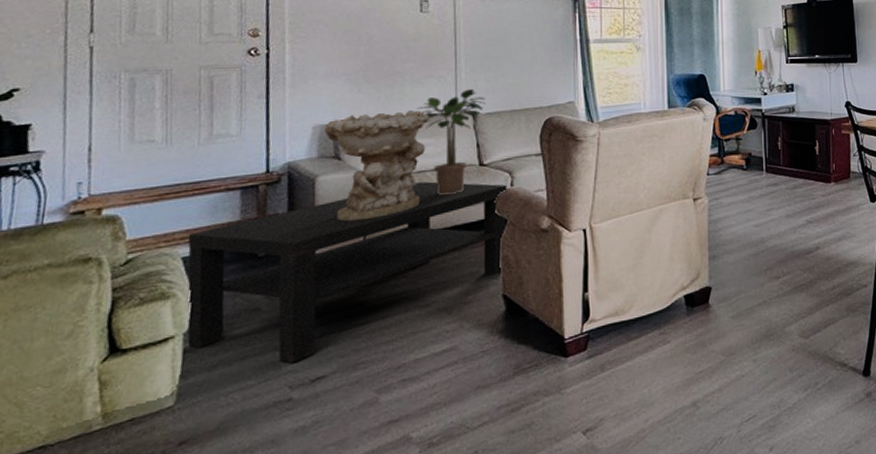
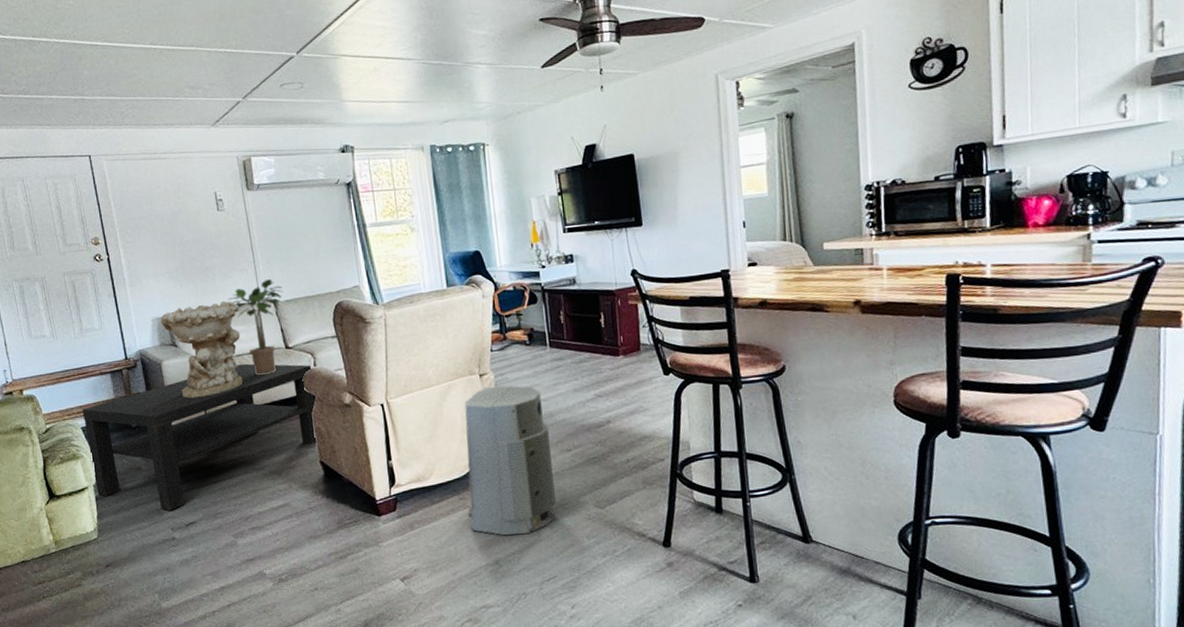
air purifier: none [667,210,761,374] -> present [464,385,556,536]

